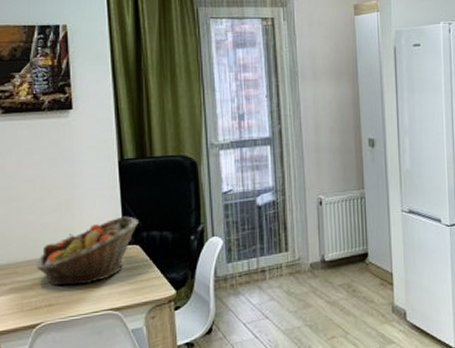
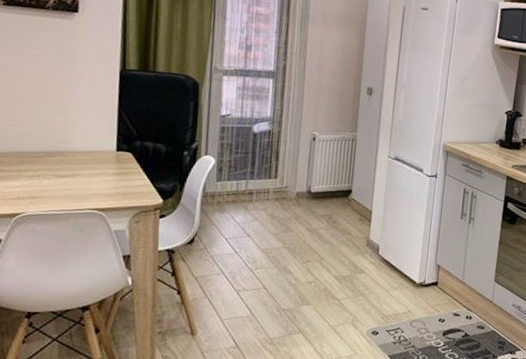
fruit basket: present [36,216,140,286] -> none [23,123,135,183]

